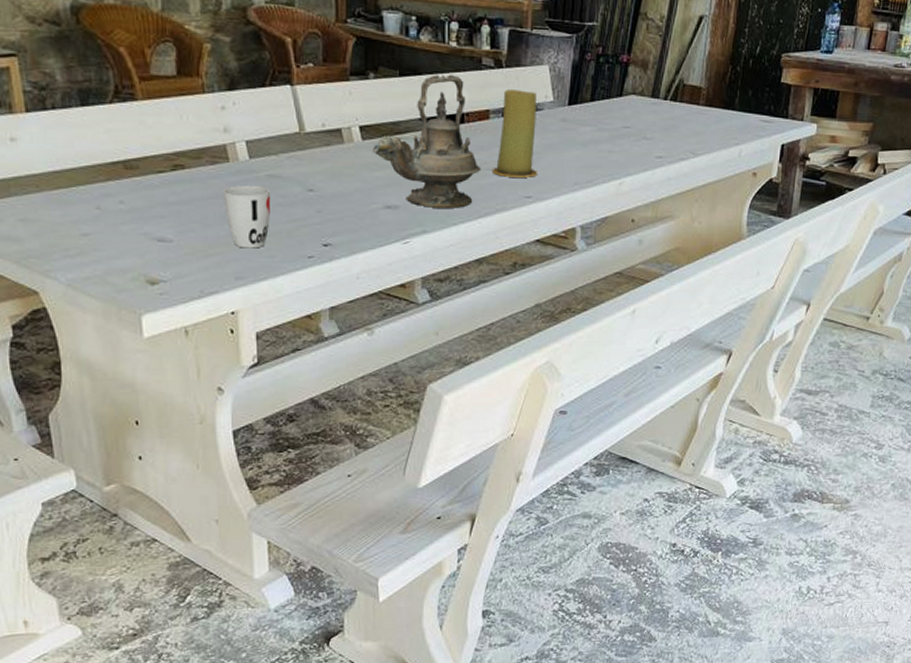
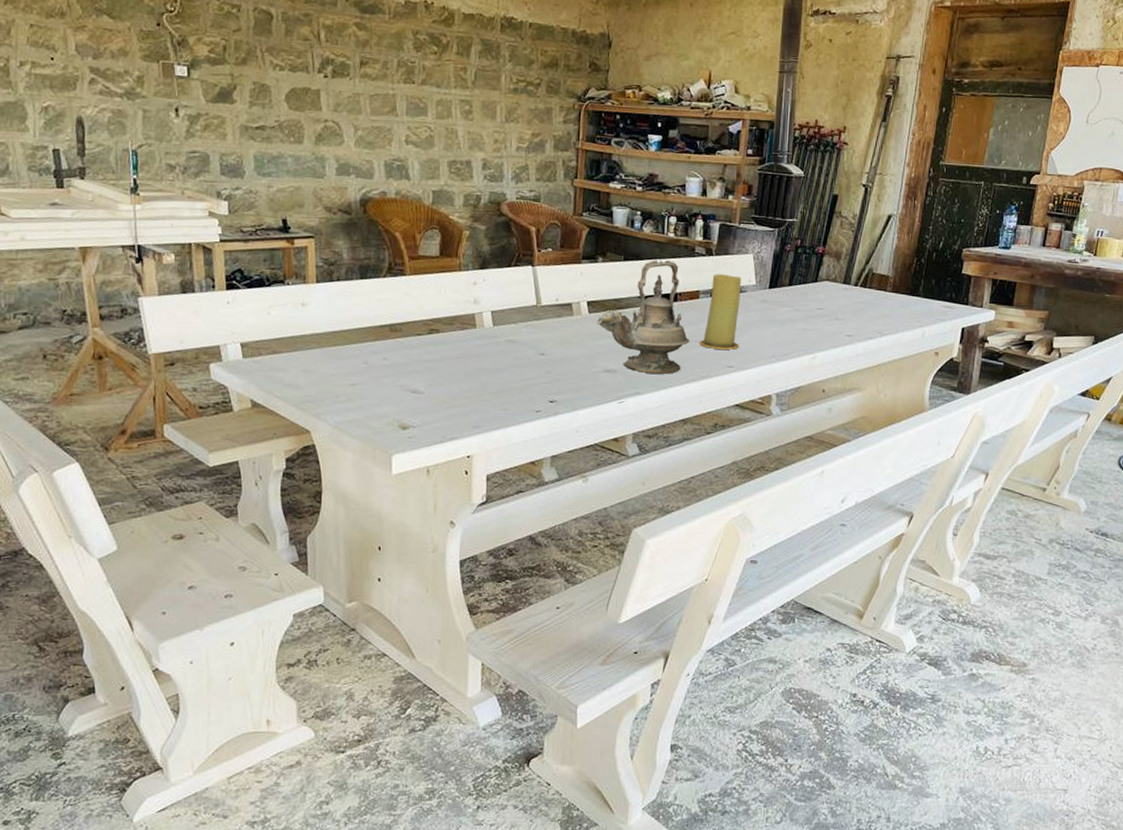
cup: present [222,186,271,249] -> none [468,348,509,402]

